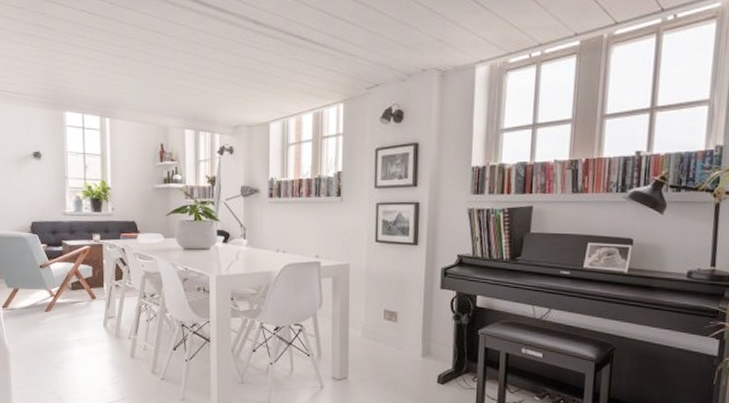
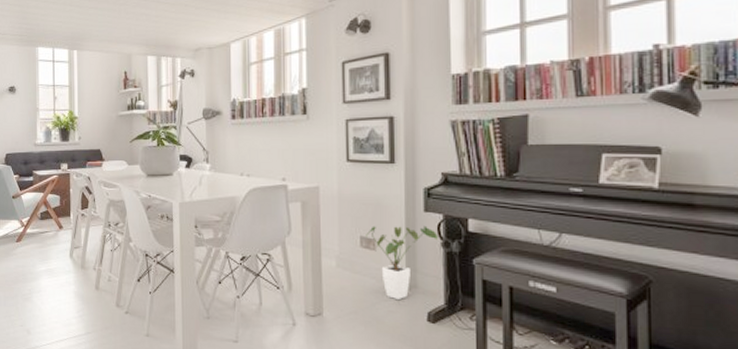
house plant: none [389,300,451,366] -> present [366,225,438,301]

